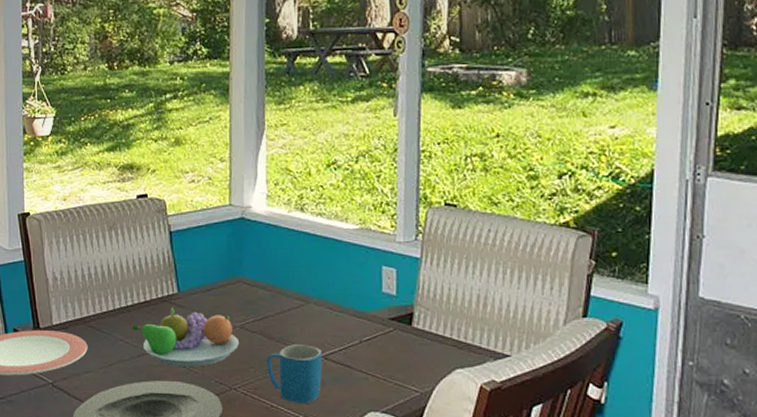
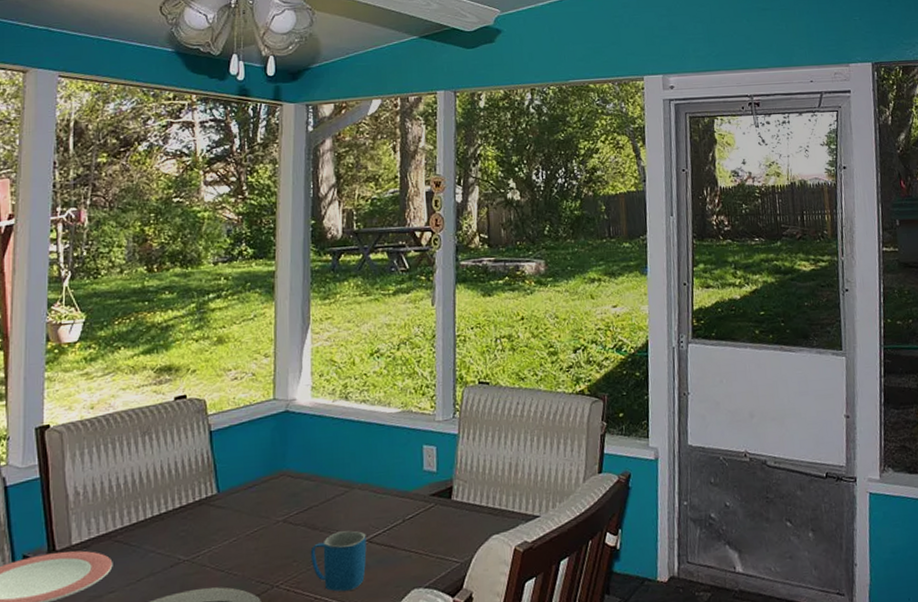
fruit bowl: present [132,307,240,367] -> none [166,509,283,572]

